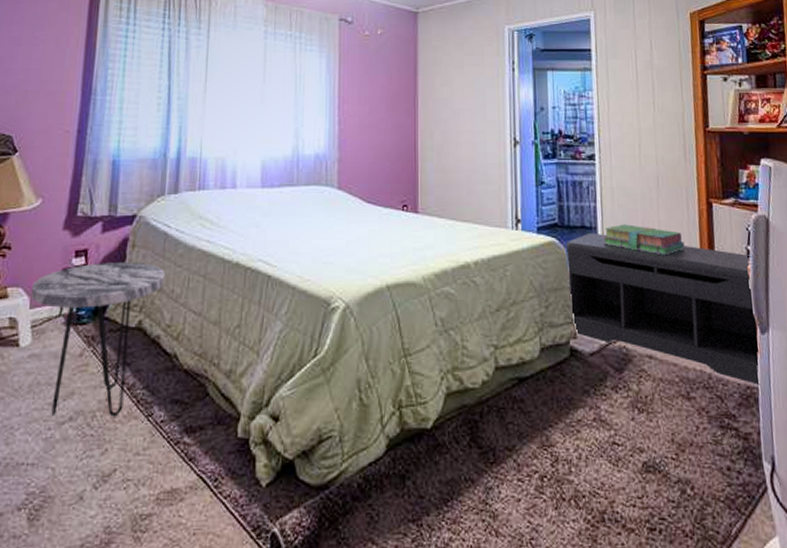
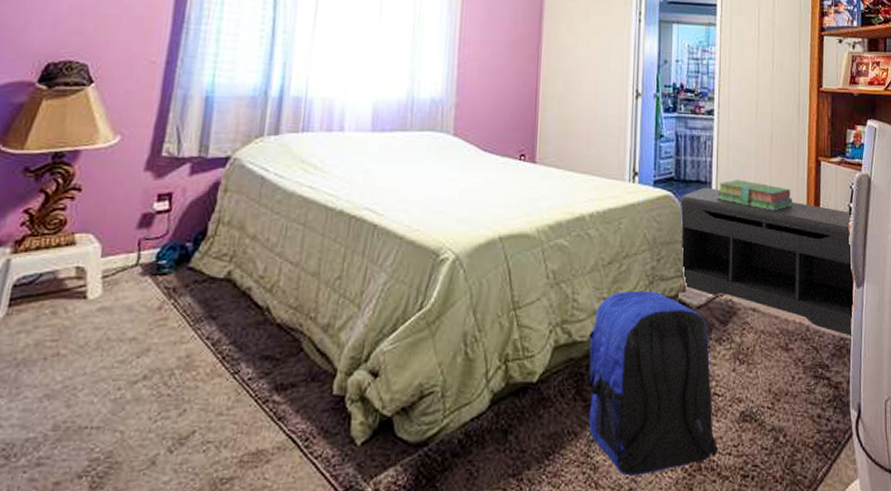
side table: present [30,261,165,417] -> none [102,207,260,375]
backpack: none [480,337,622,525] -> present [585,290,719,476]

